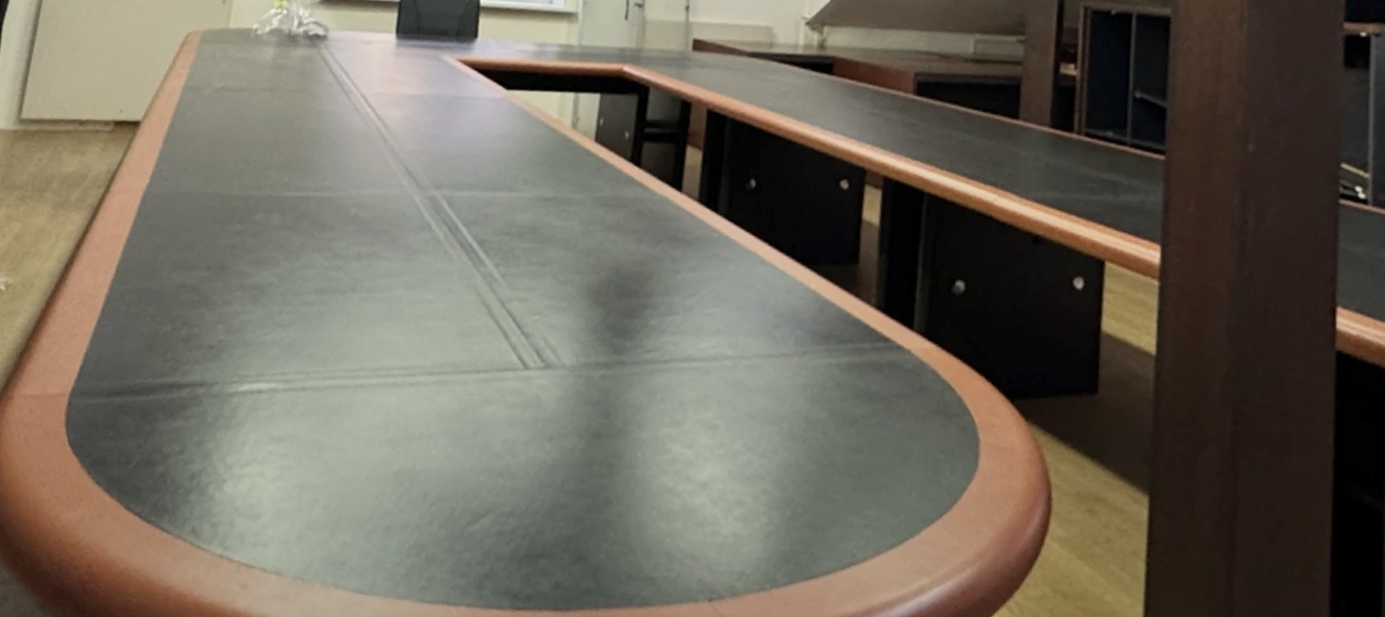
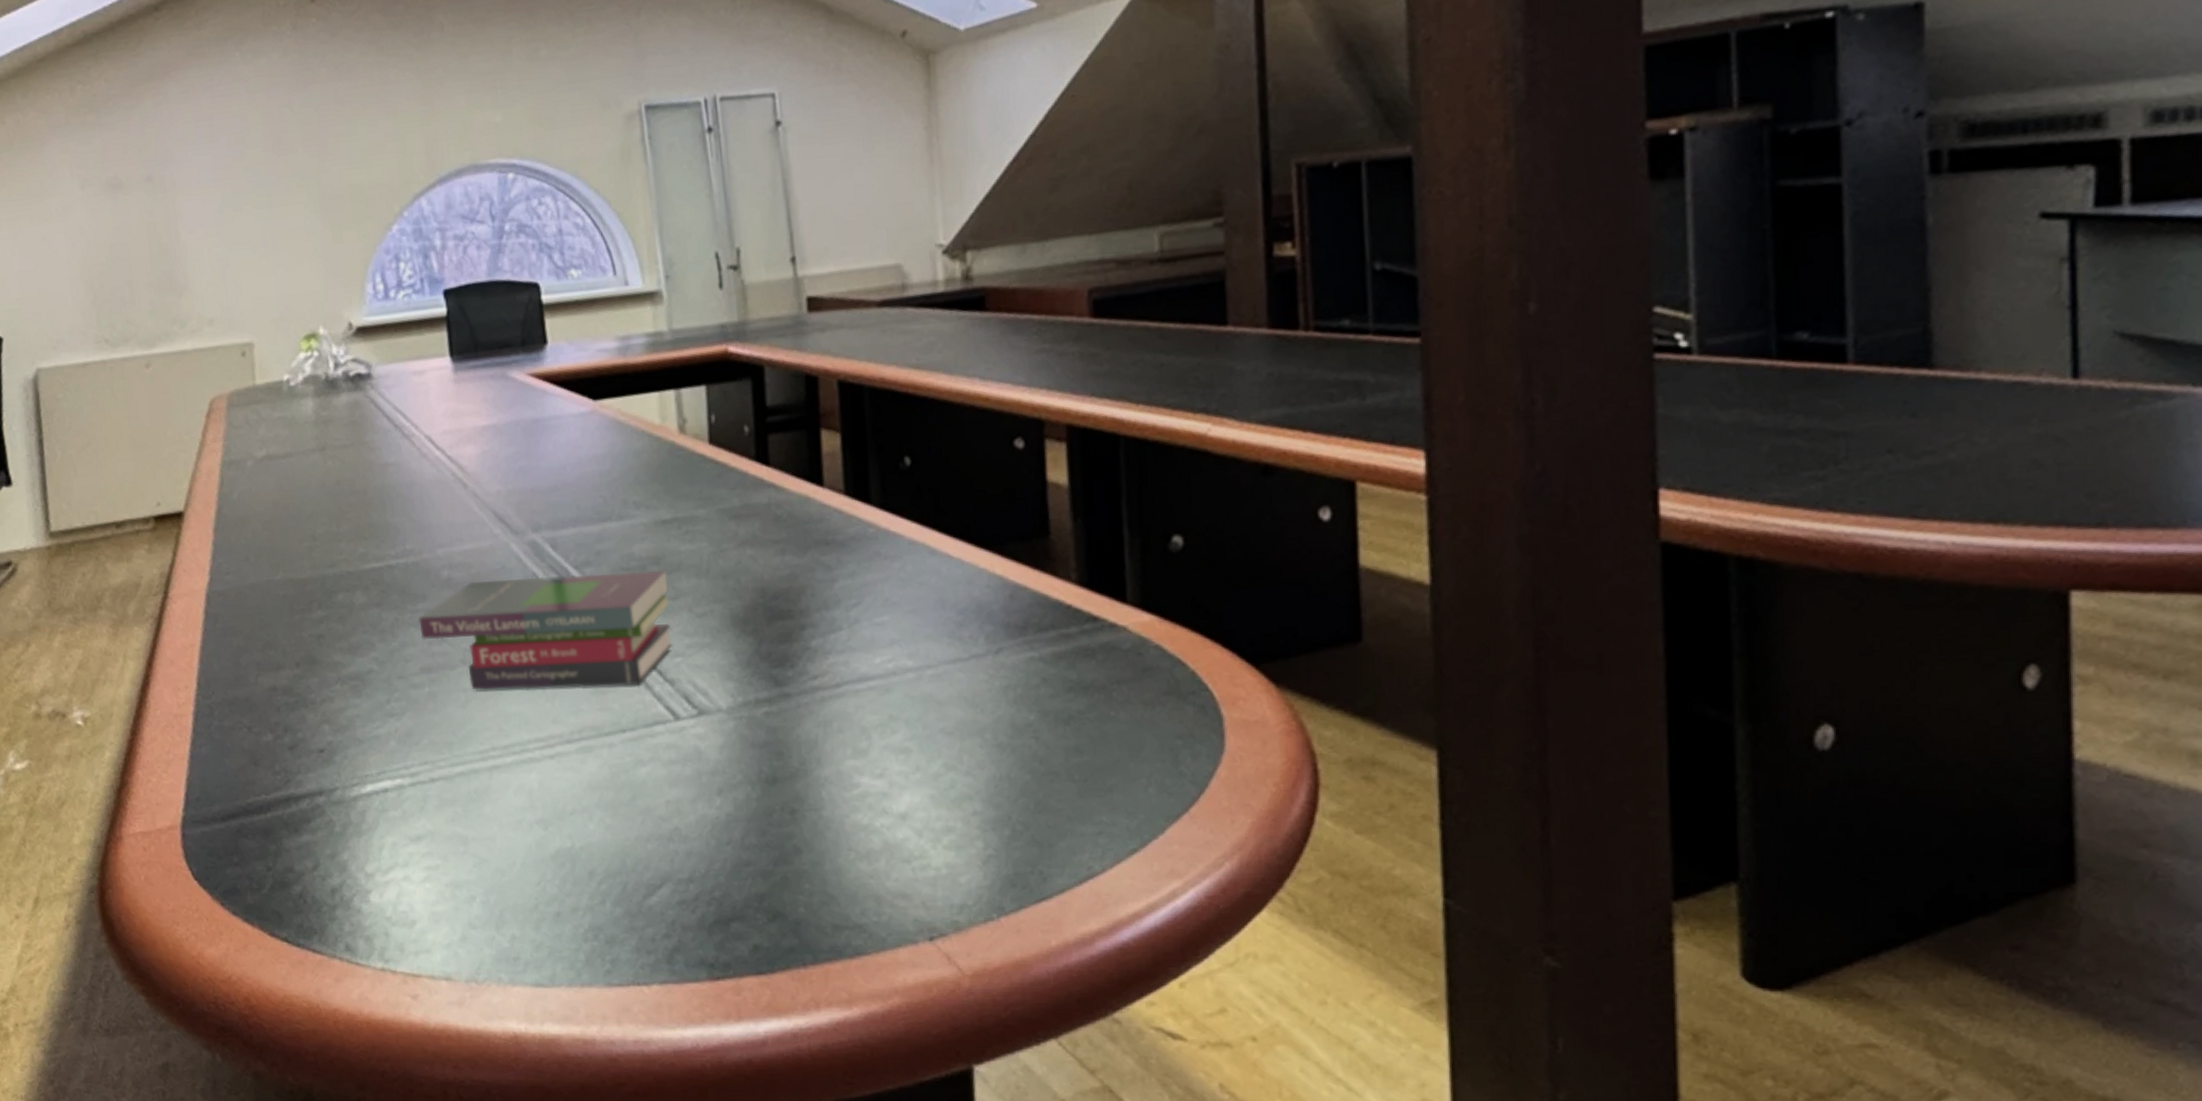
books: none [321,221,540,334] -> present [418,569,673,690]

